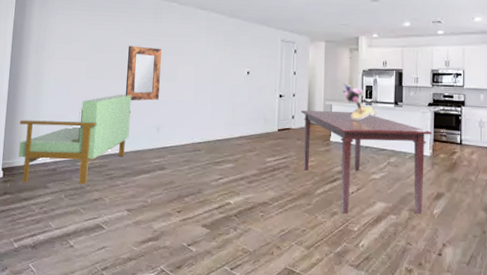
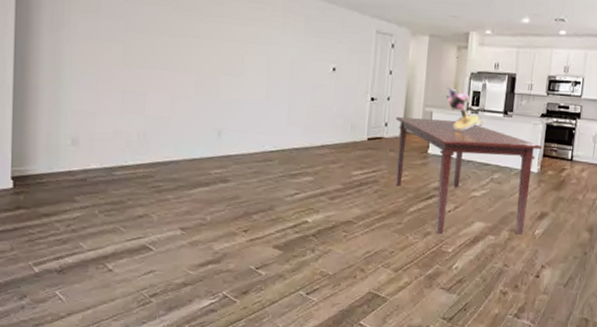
sofa: present [19,94,132,184] -> none [32,88,185,198]
home mirror: present [125,46,162,101] -> none [176,27,224,99]

